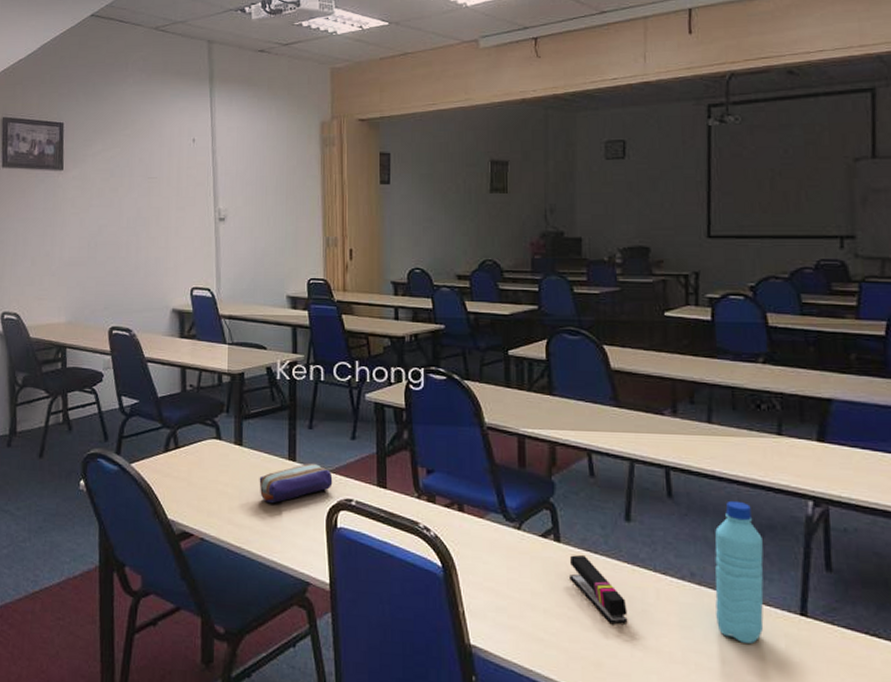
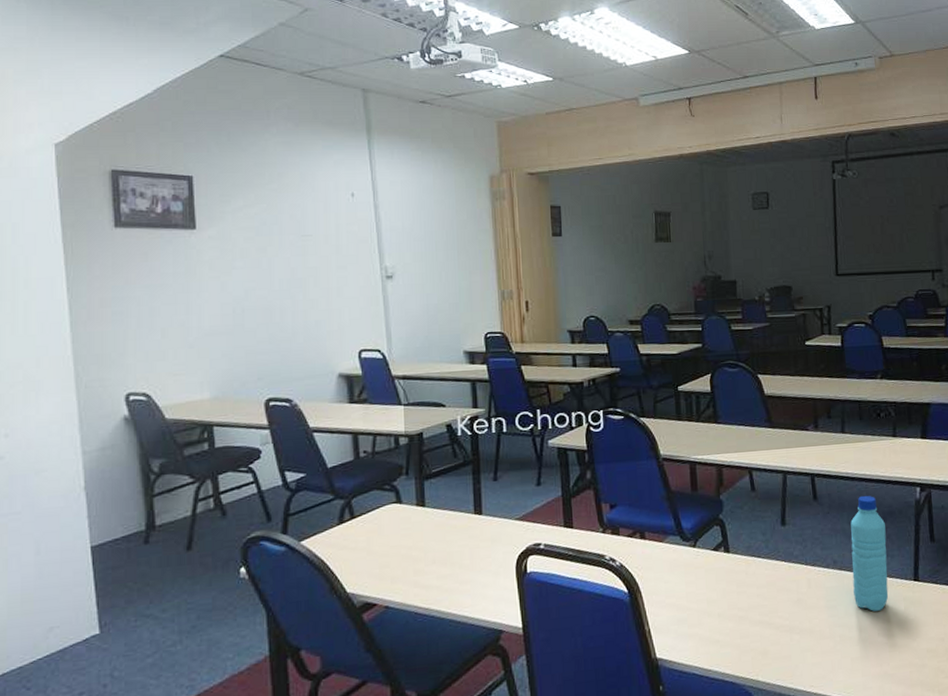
pencil case: present [259,463,333,504] -> none [444,513,521,560]
stapler: present [569,554,628,624] -> none [737,560,787,616]

